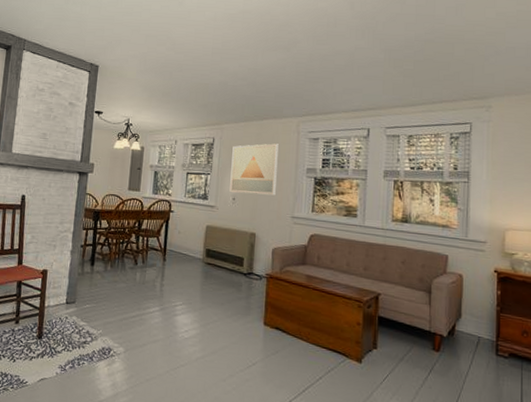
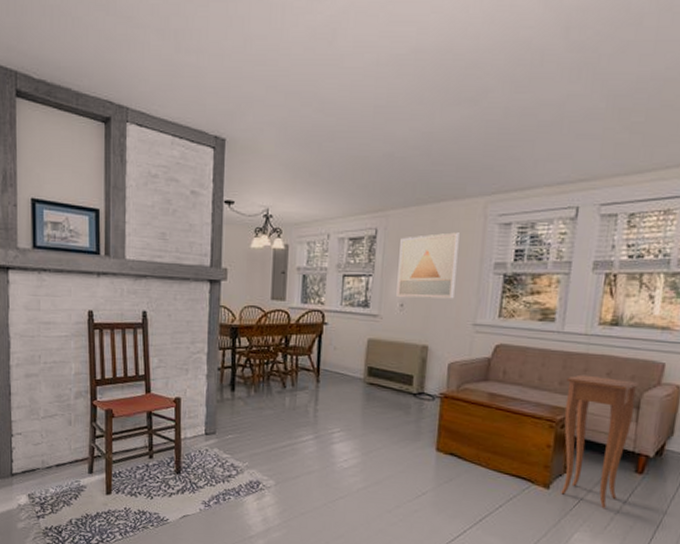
side table: none [369,262,429,382] -> present [561,374,640,508]

